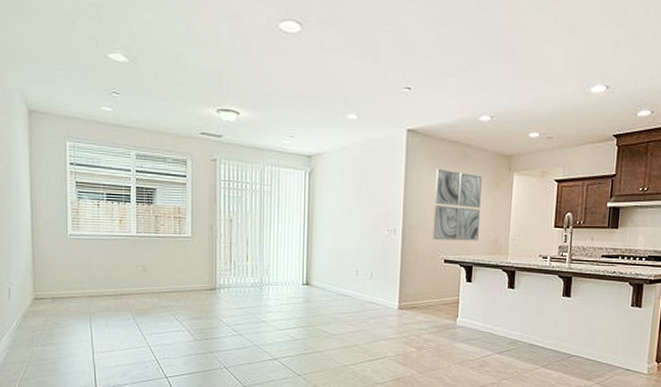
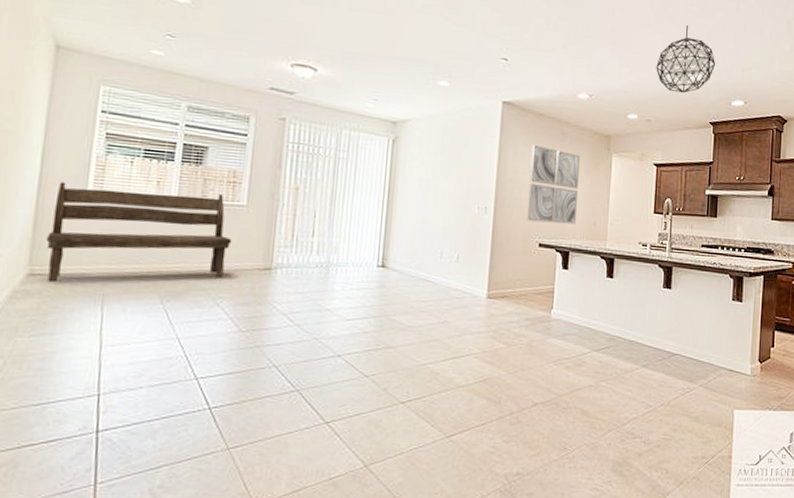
bench: none [44,224,182,305] -> present [47,181,232,283]
pendant light: none [558,36,622,108] -> present [656,25,716,94]

